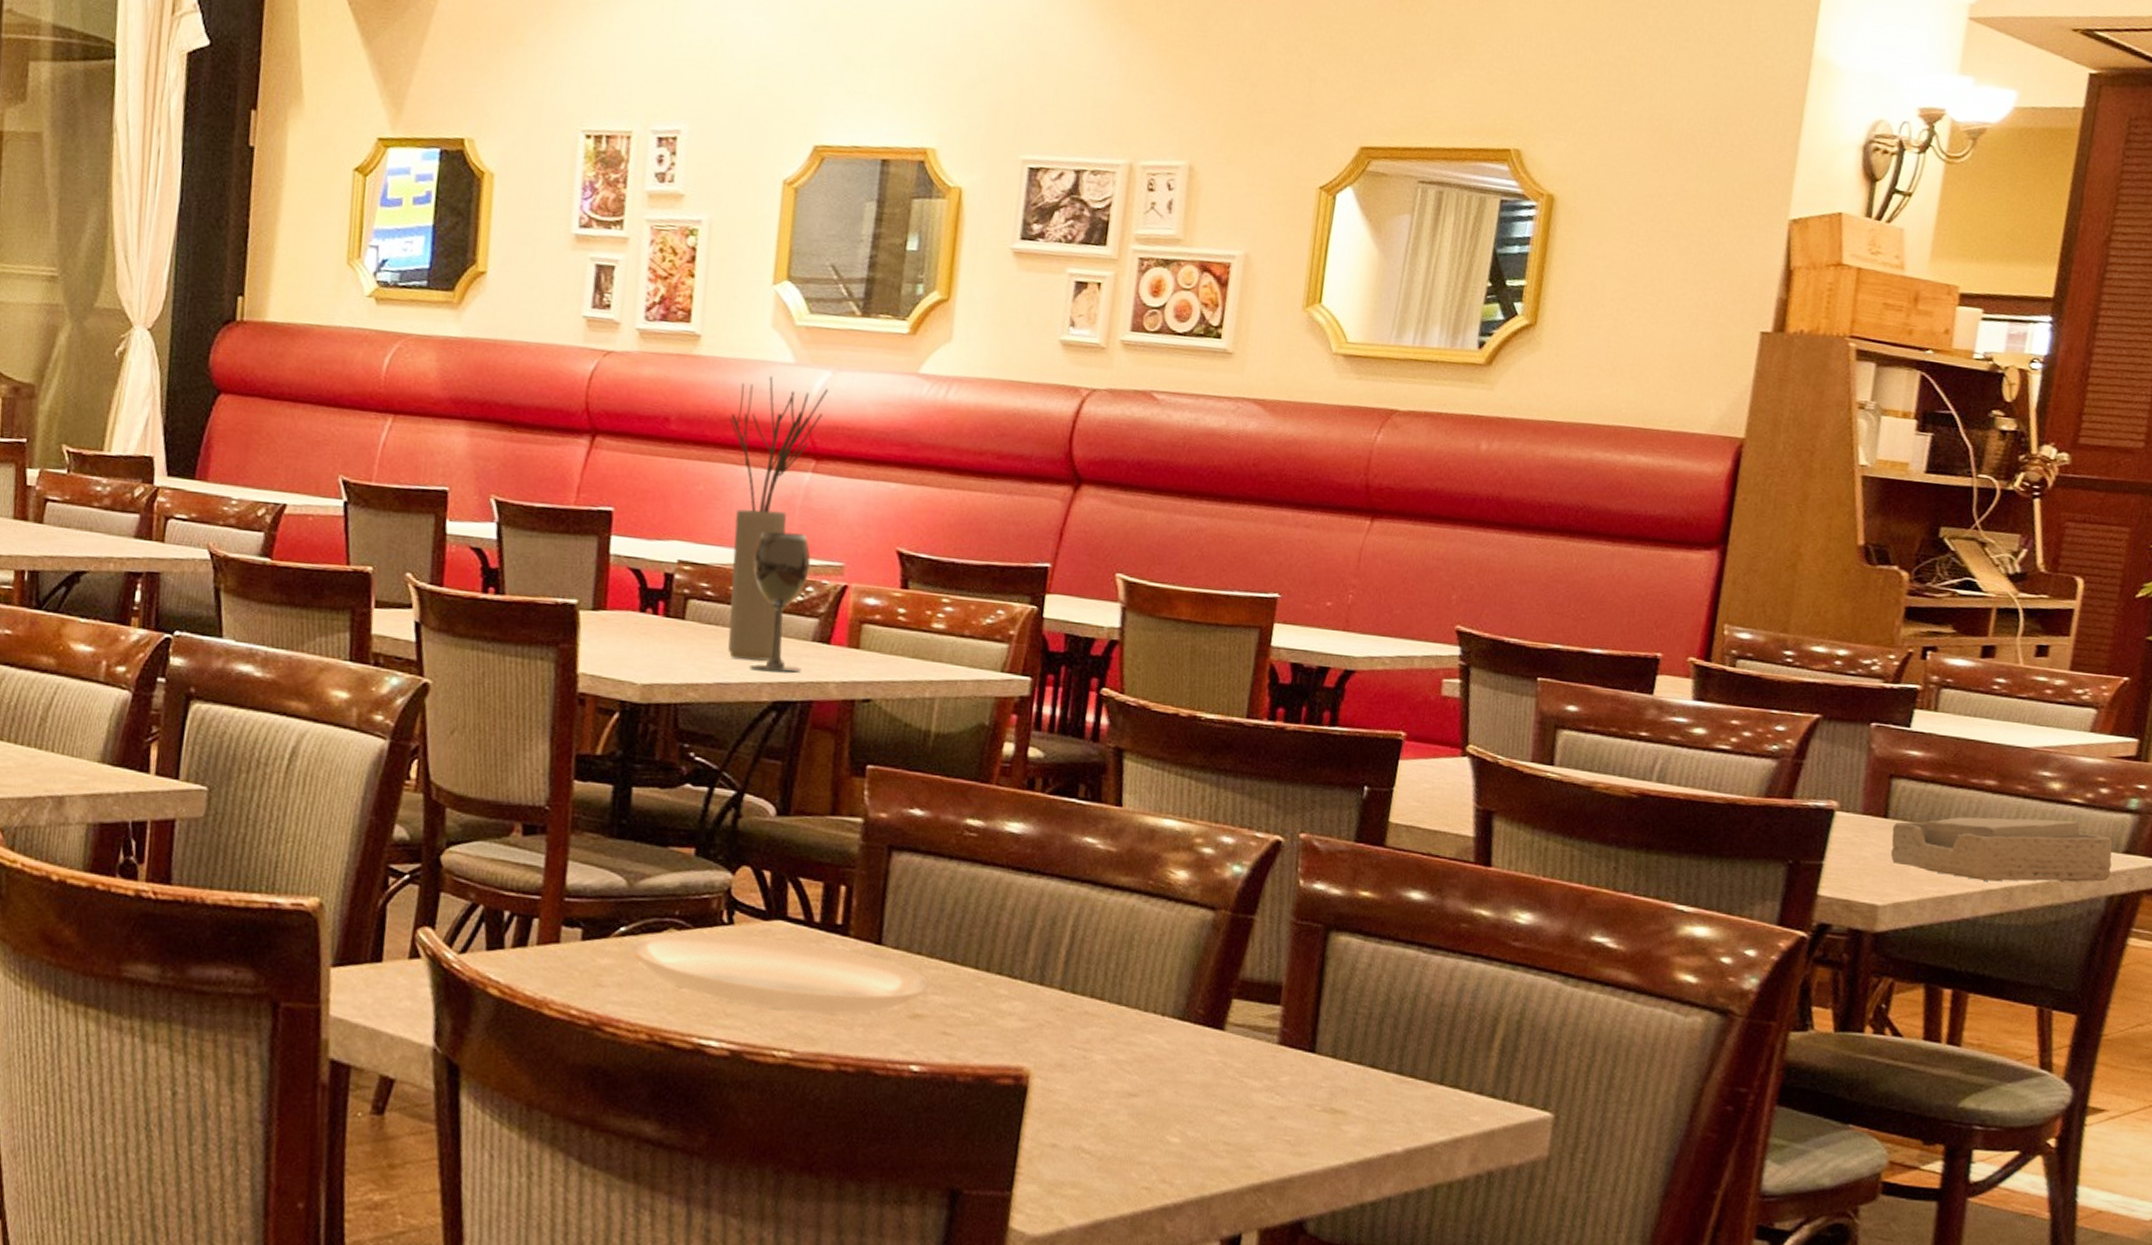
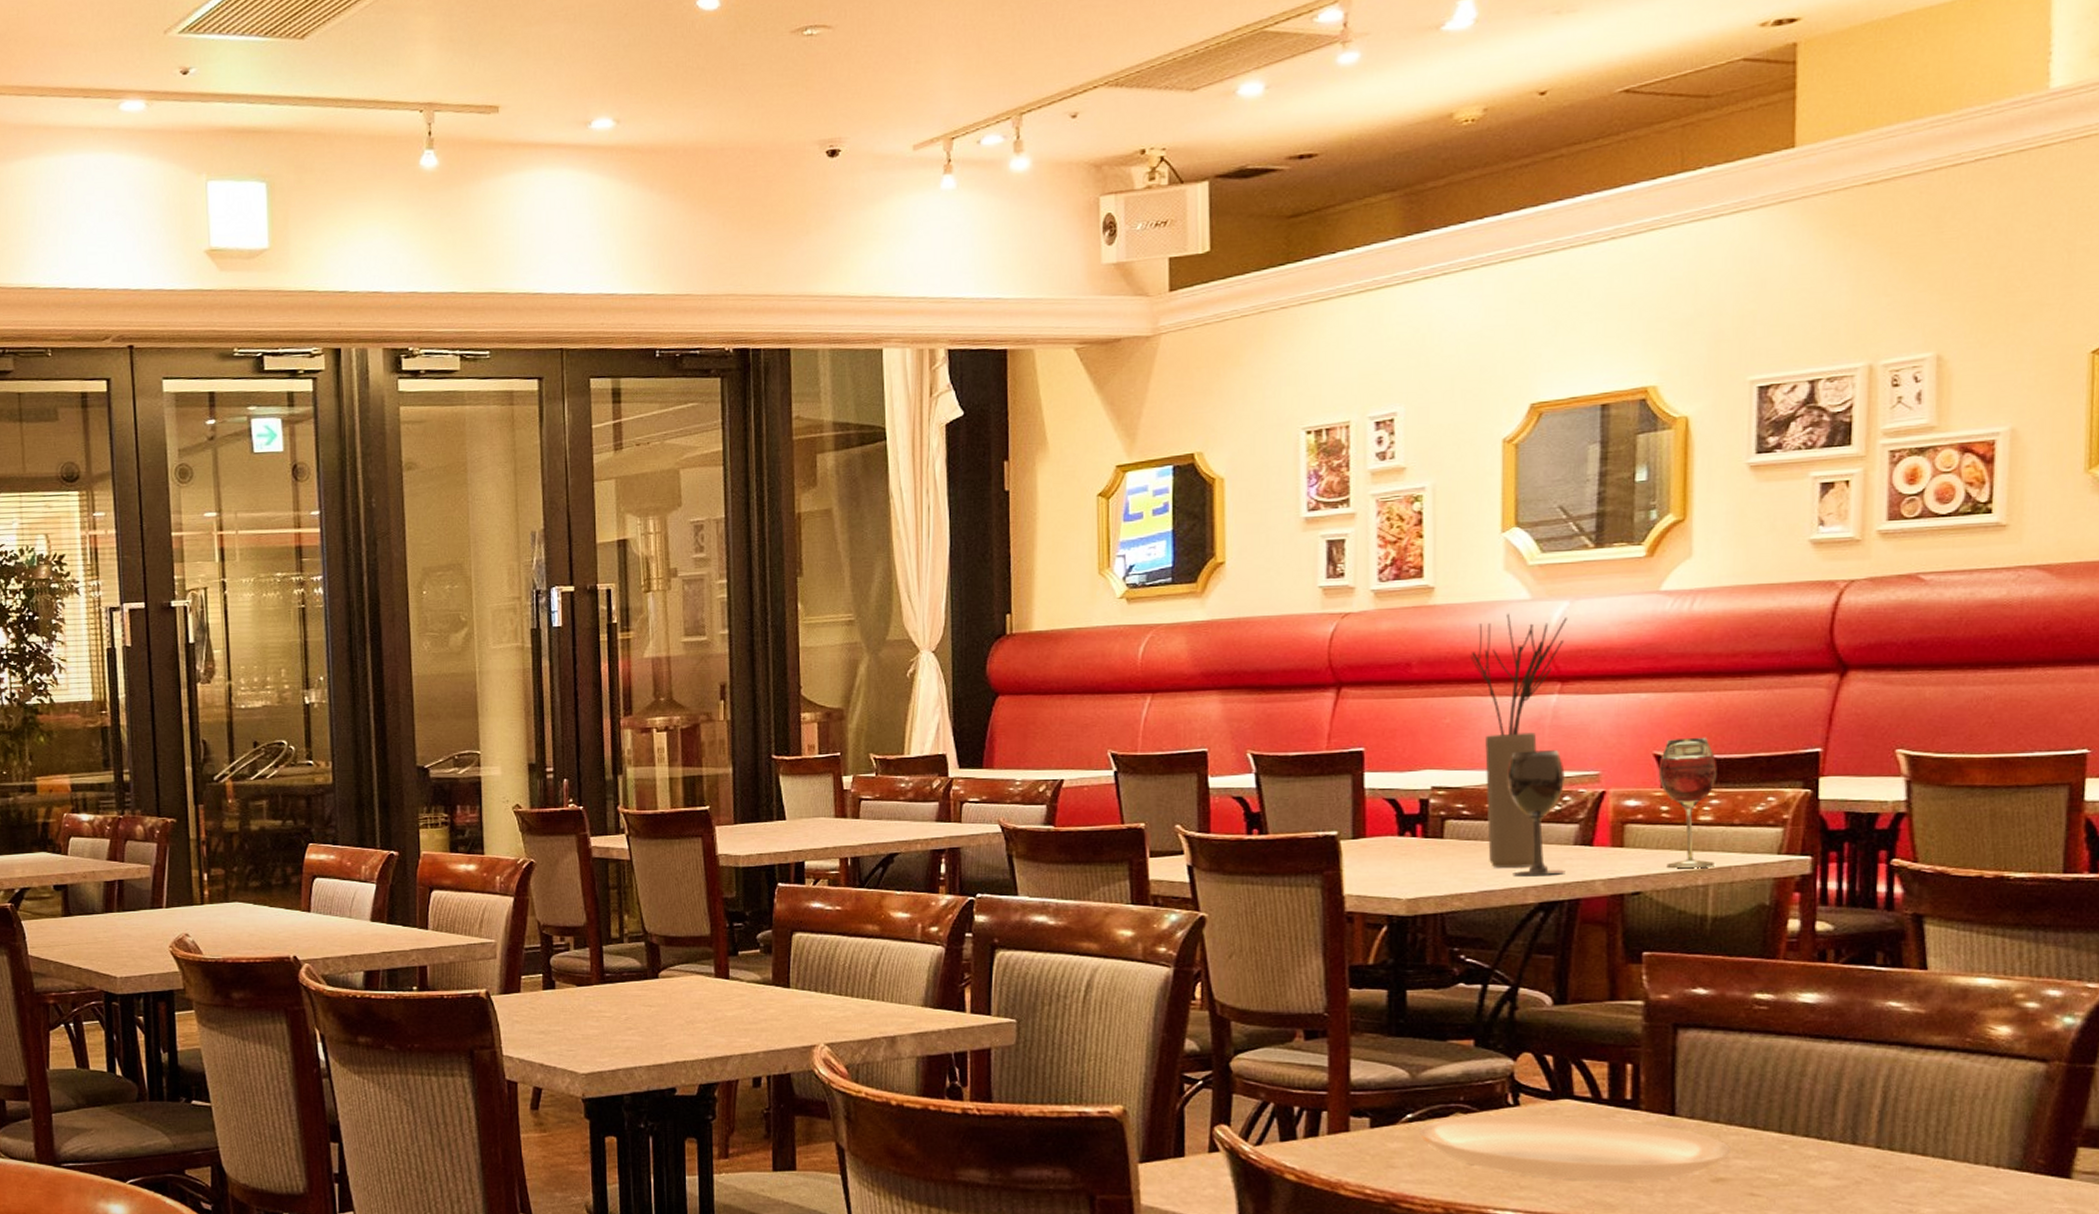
wineglass: none [897,536,955,680] -> present [1658,737,1718,869]

